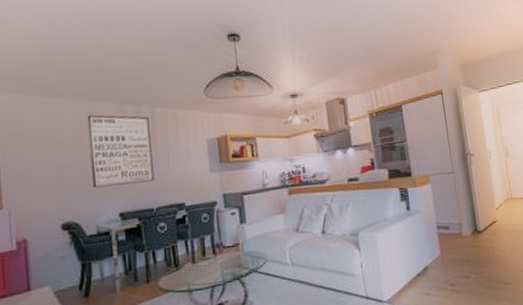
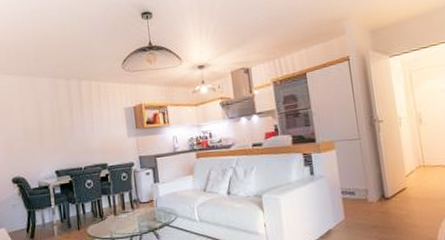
wall art: present [87,115,154,188] -> none [28,88,82,150]

